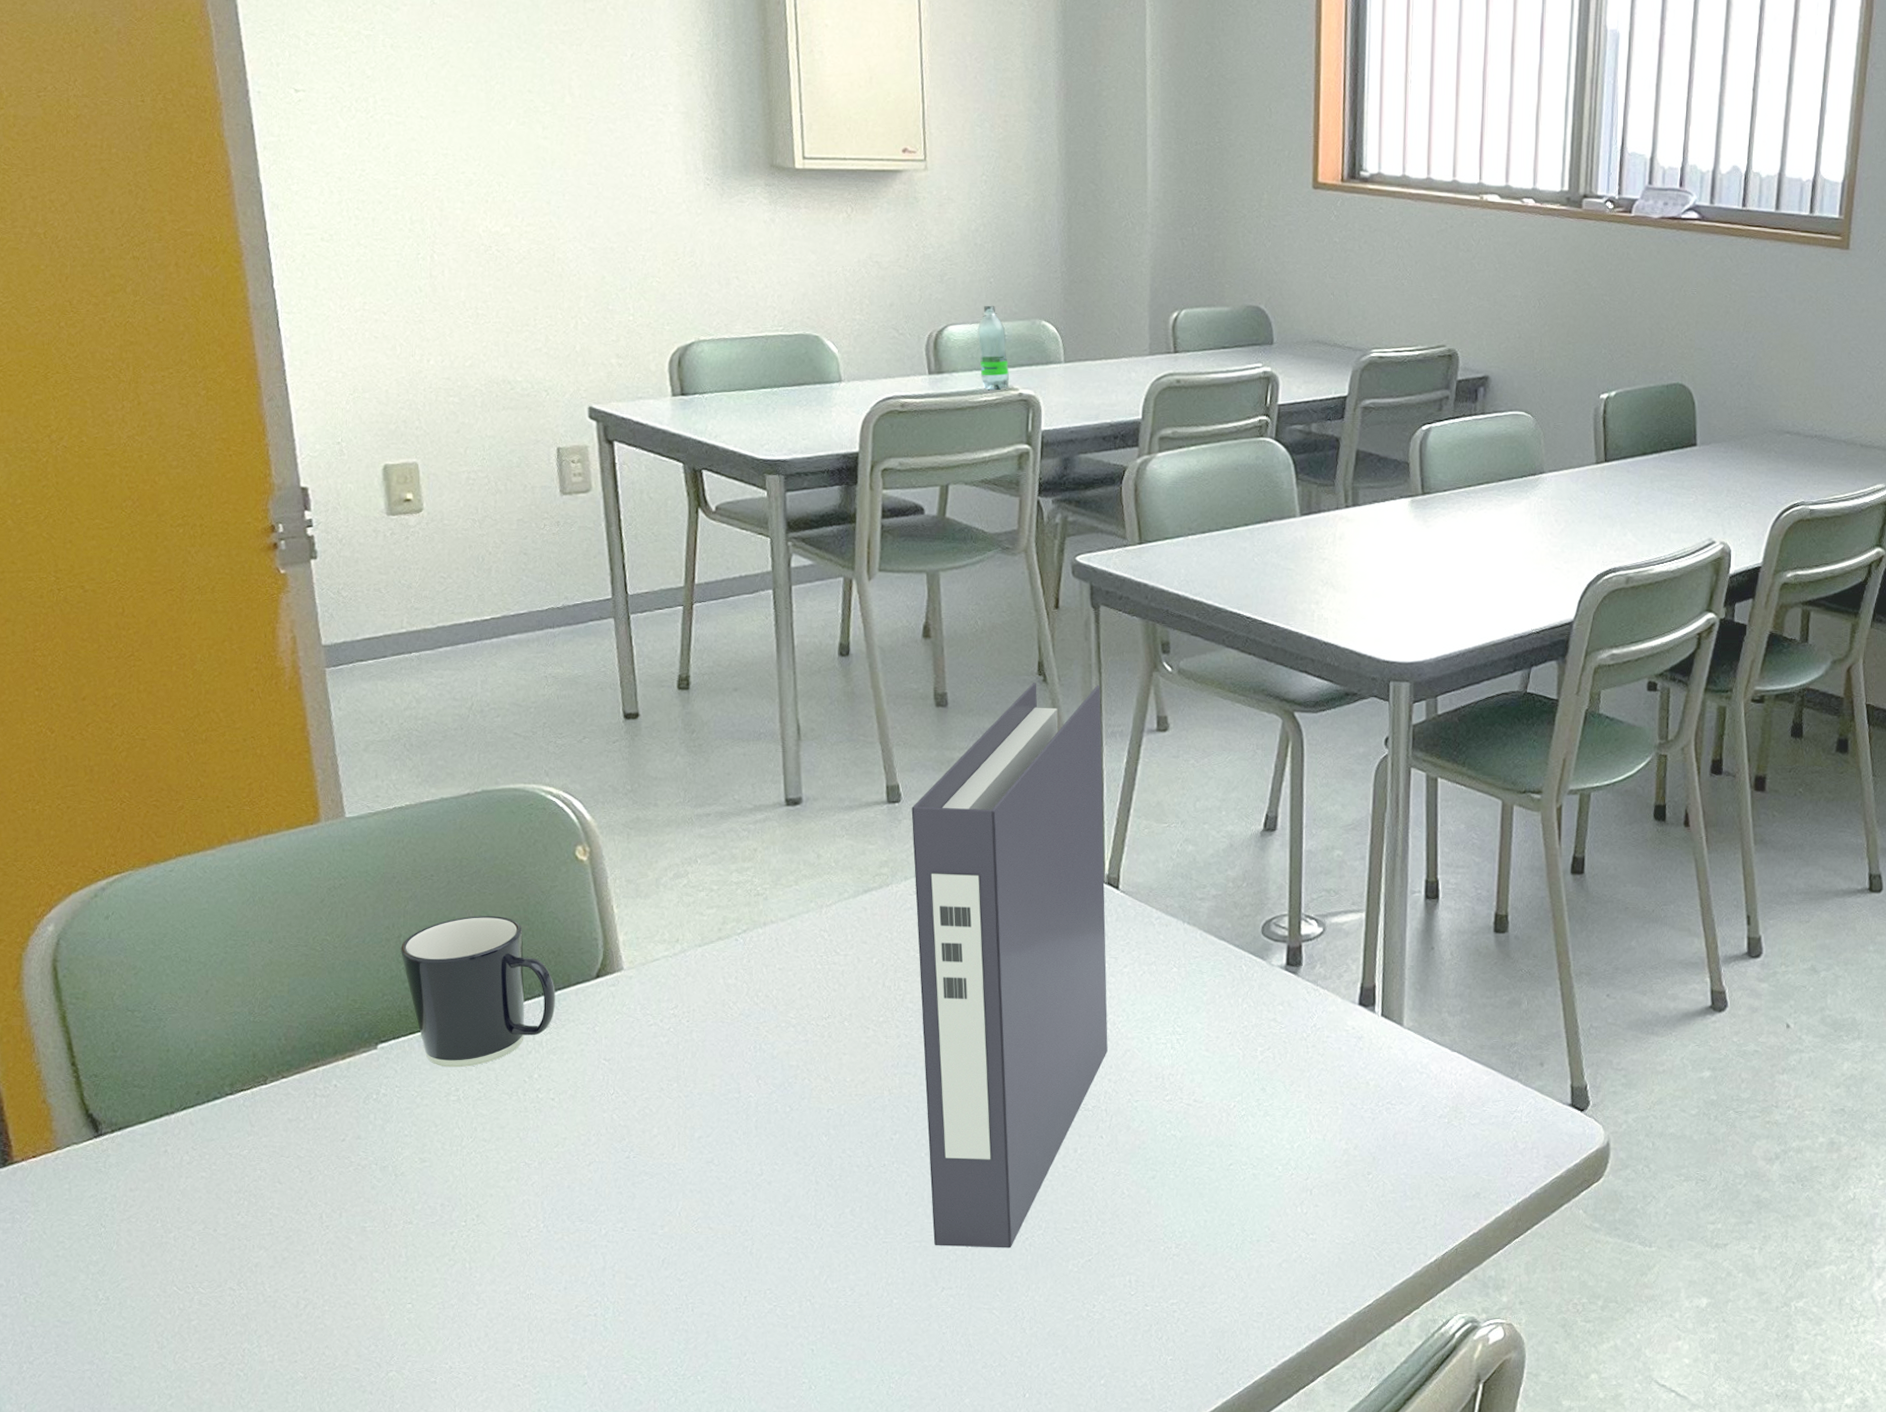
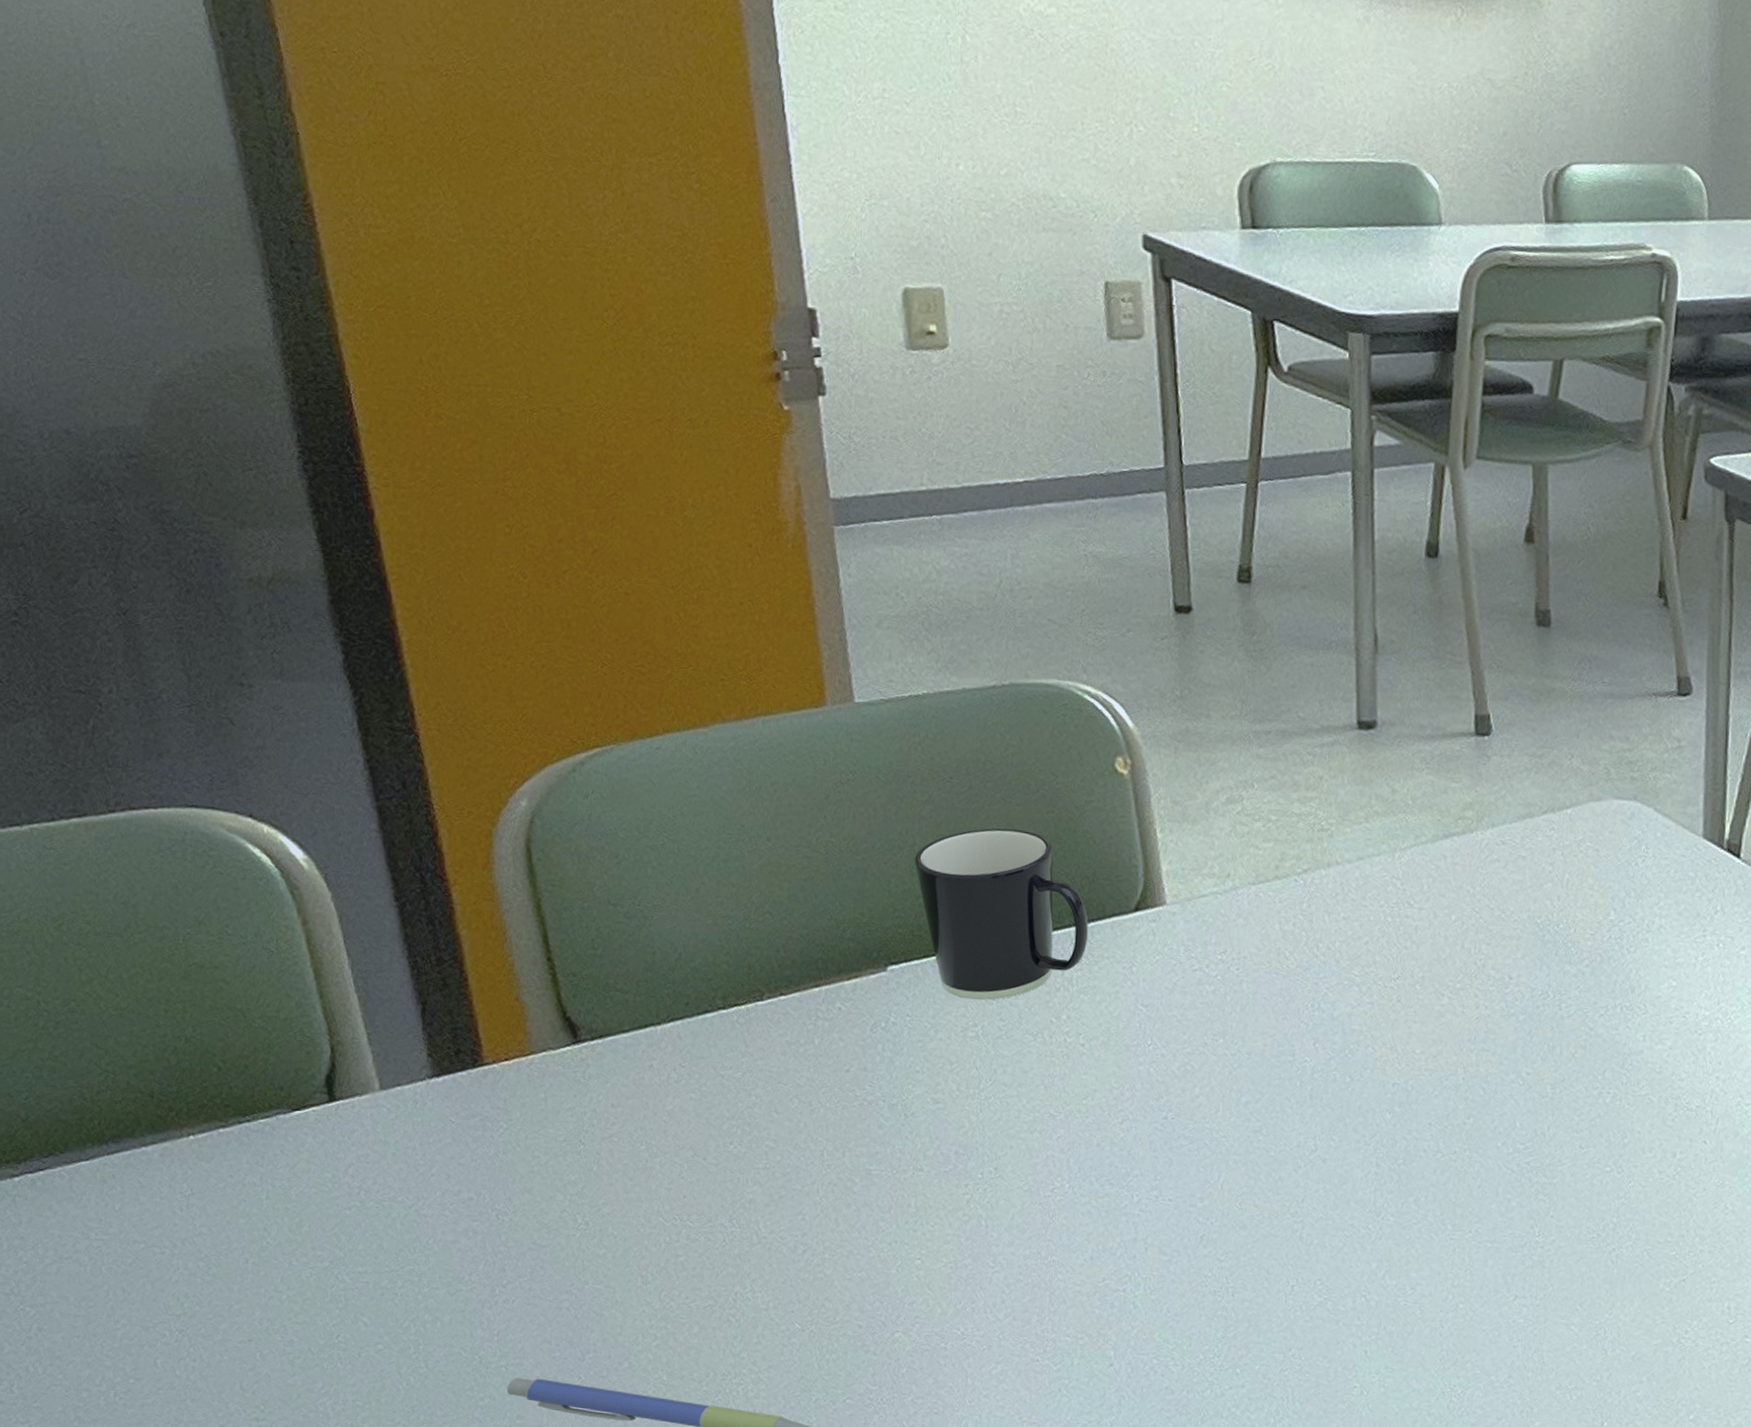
binder: present [911,682,1108,1248] -> none [1502,605,1731,1259]
bottle: present [978,305,1010,391] -> none [1606,142,1642,249]

